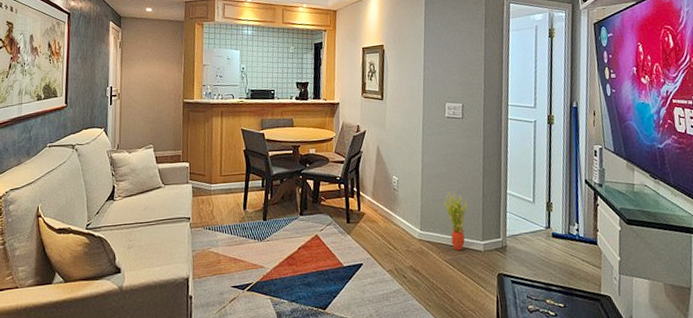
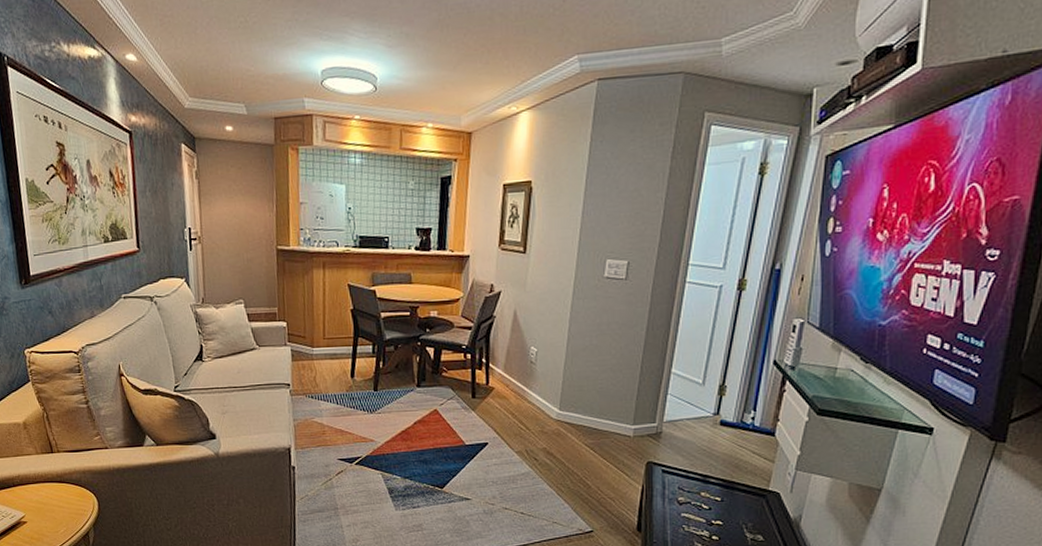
potted plant: present [443,192,467,251] -> none [590,368,620,435]

